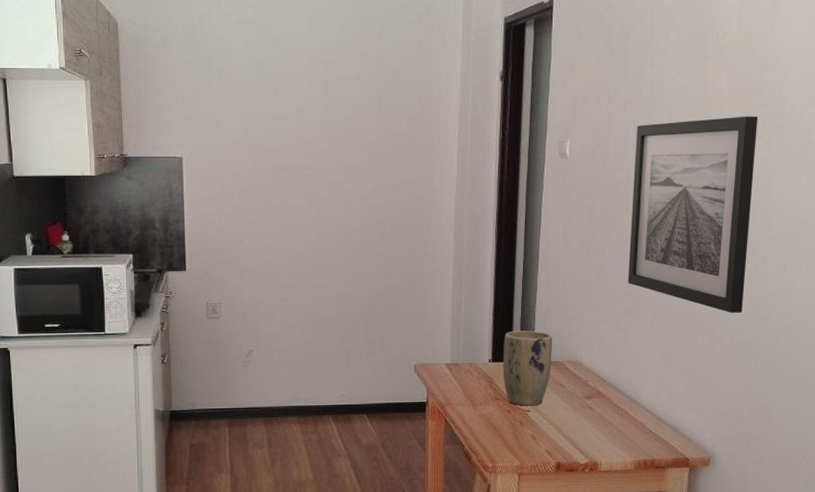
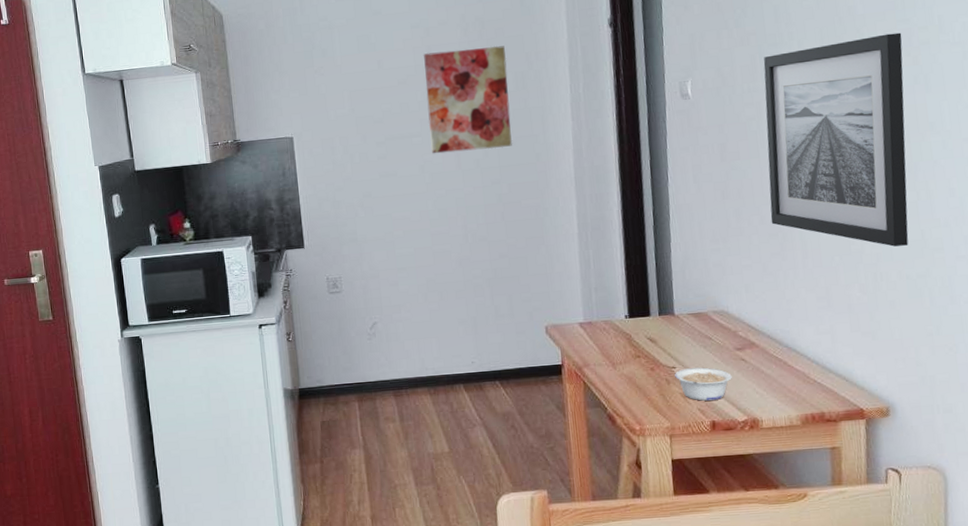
wall art: none [319,85,401,189] -> present [424,45,513,154]
plant pot: present [503,331,552,406] -> none [639,282,695,363]
legume: none [528,412,579,443] -> present [675,367,732,401]

